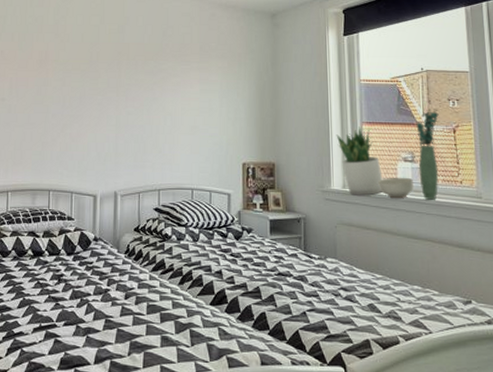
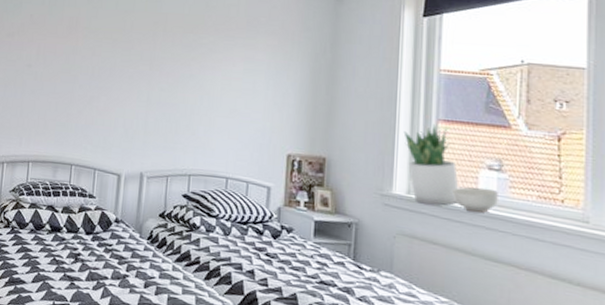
vase: present [416,109,439,200] -> none [506,110,540,219]

